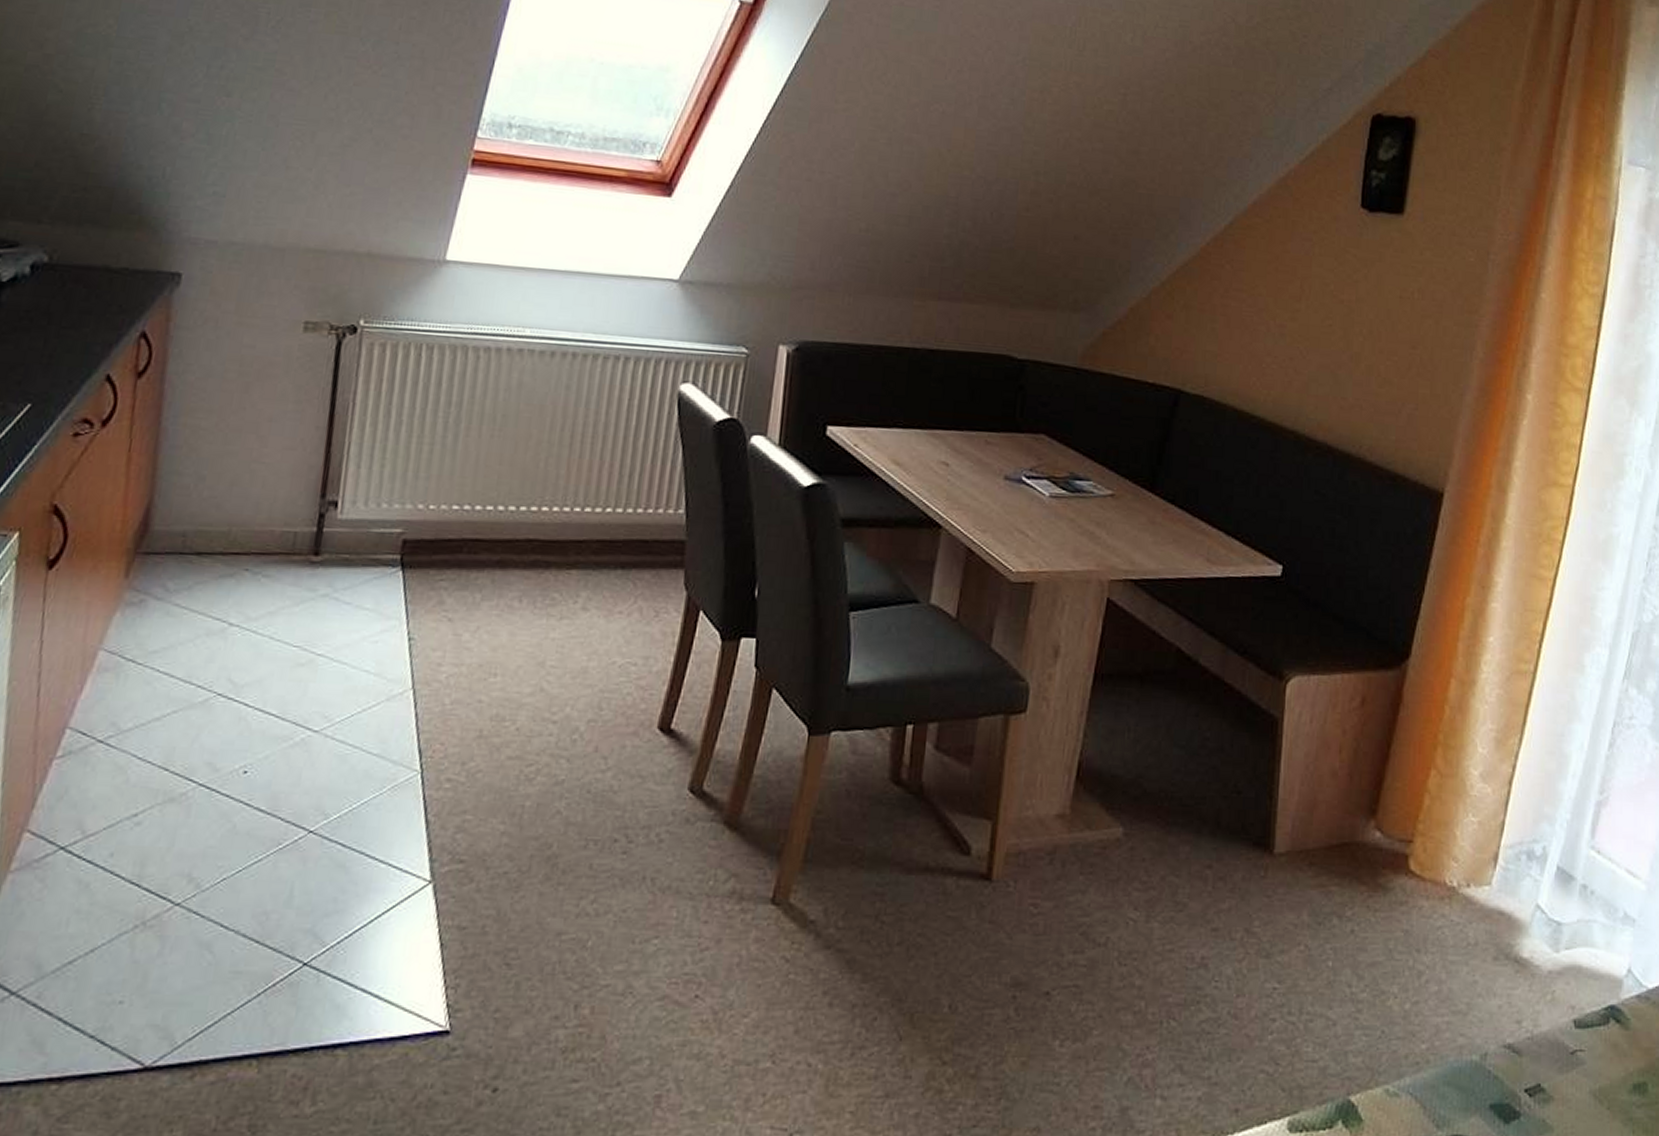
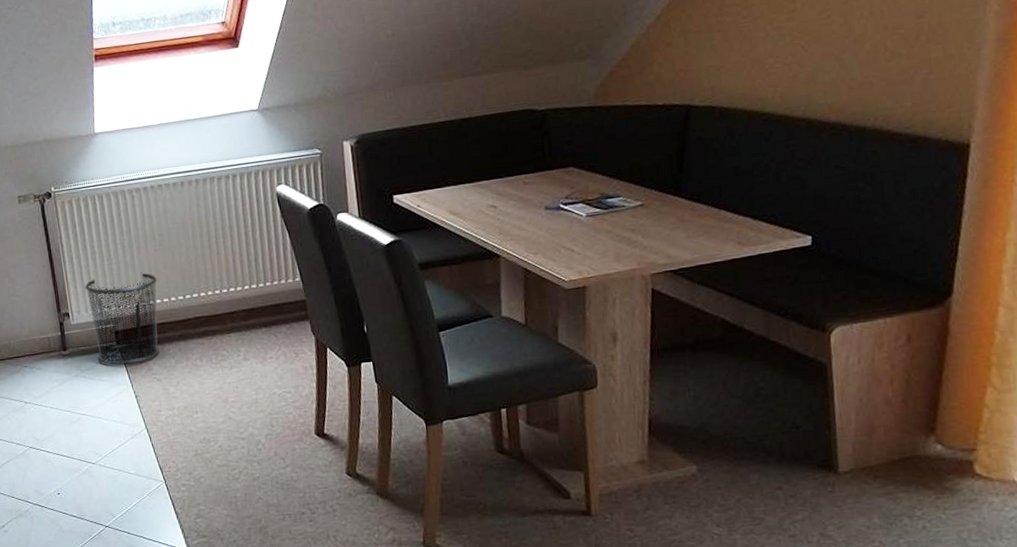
trash can: none [365,459,484,591] -> present [84,272,159,365]

